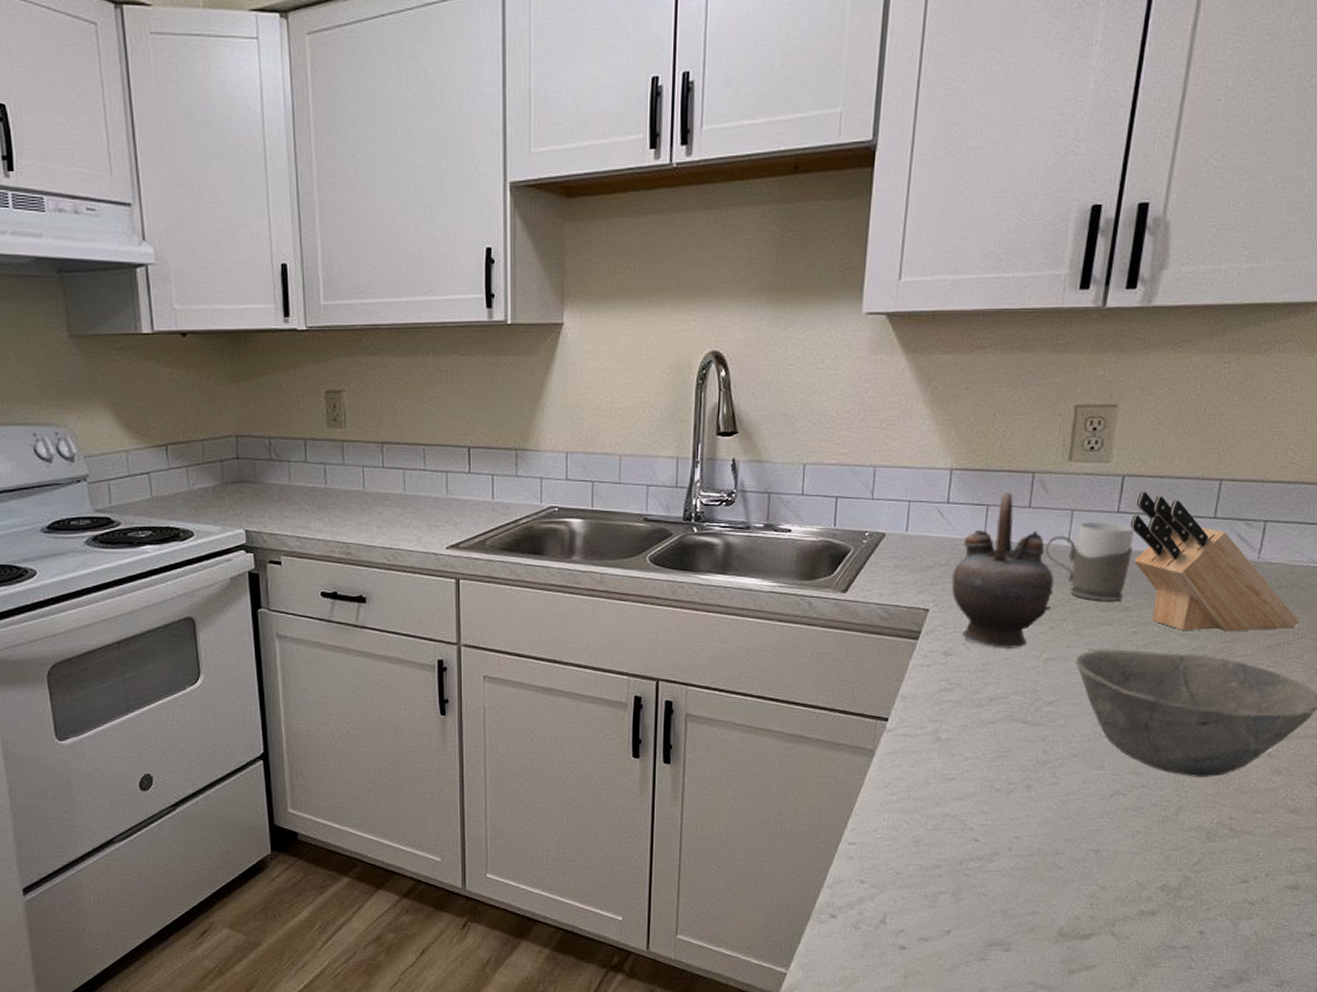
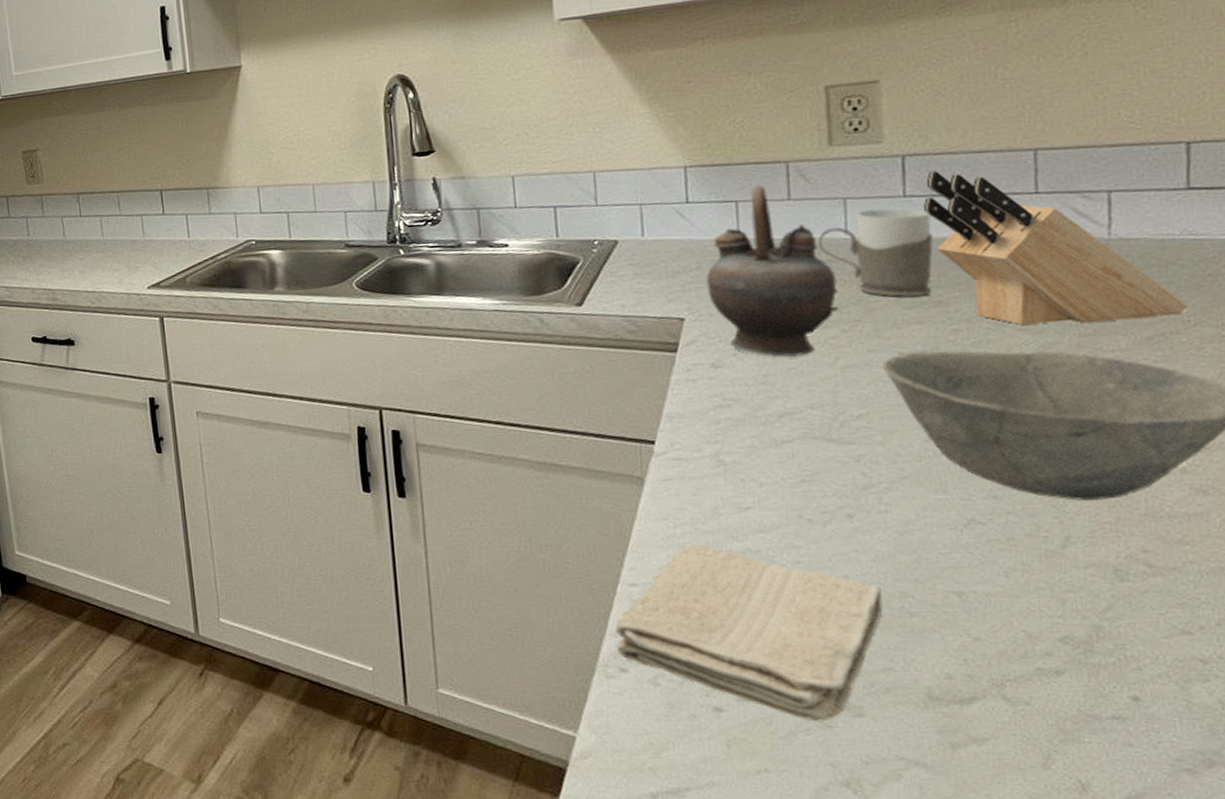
washcloth: none [831,809,1041,956] -> present [615,544,883,722]

